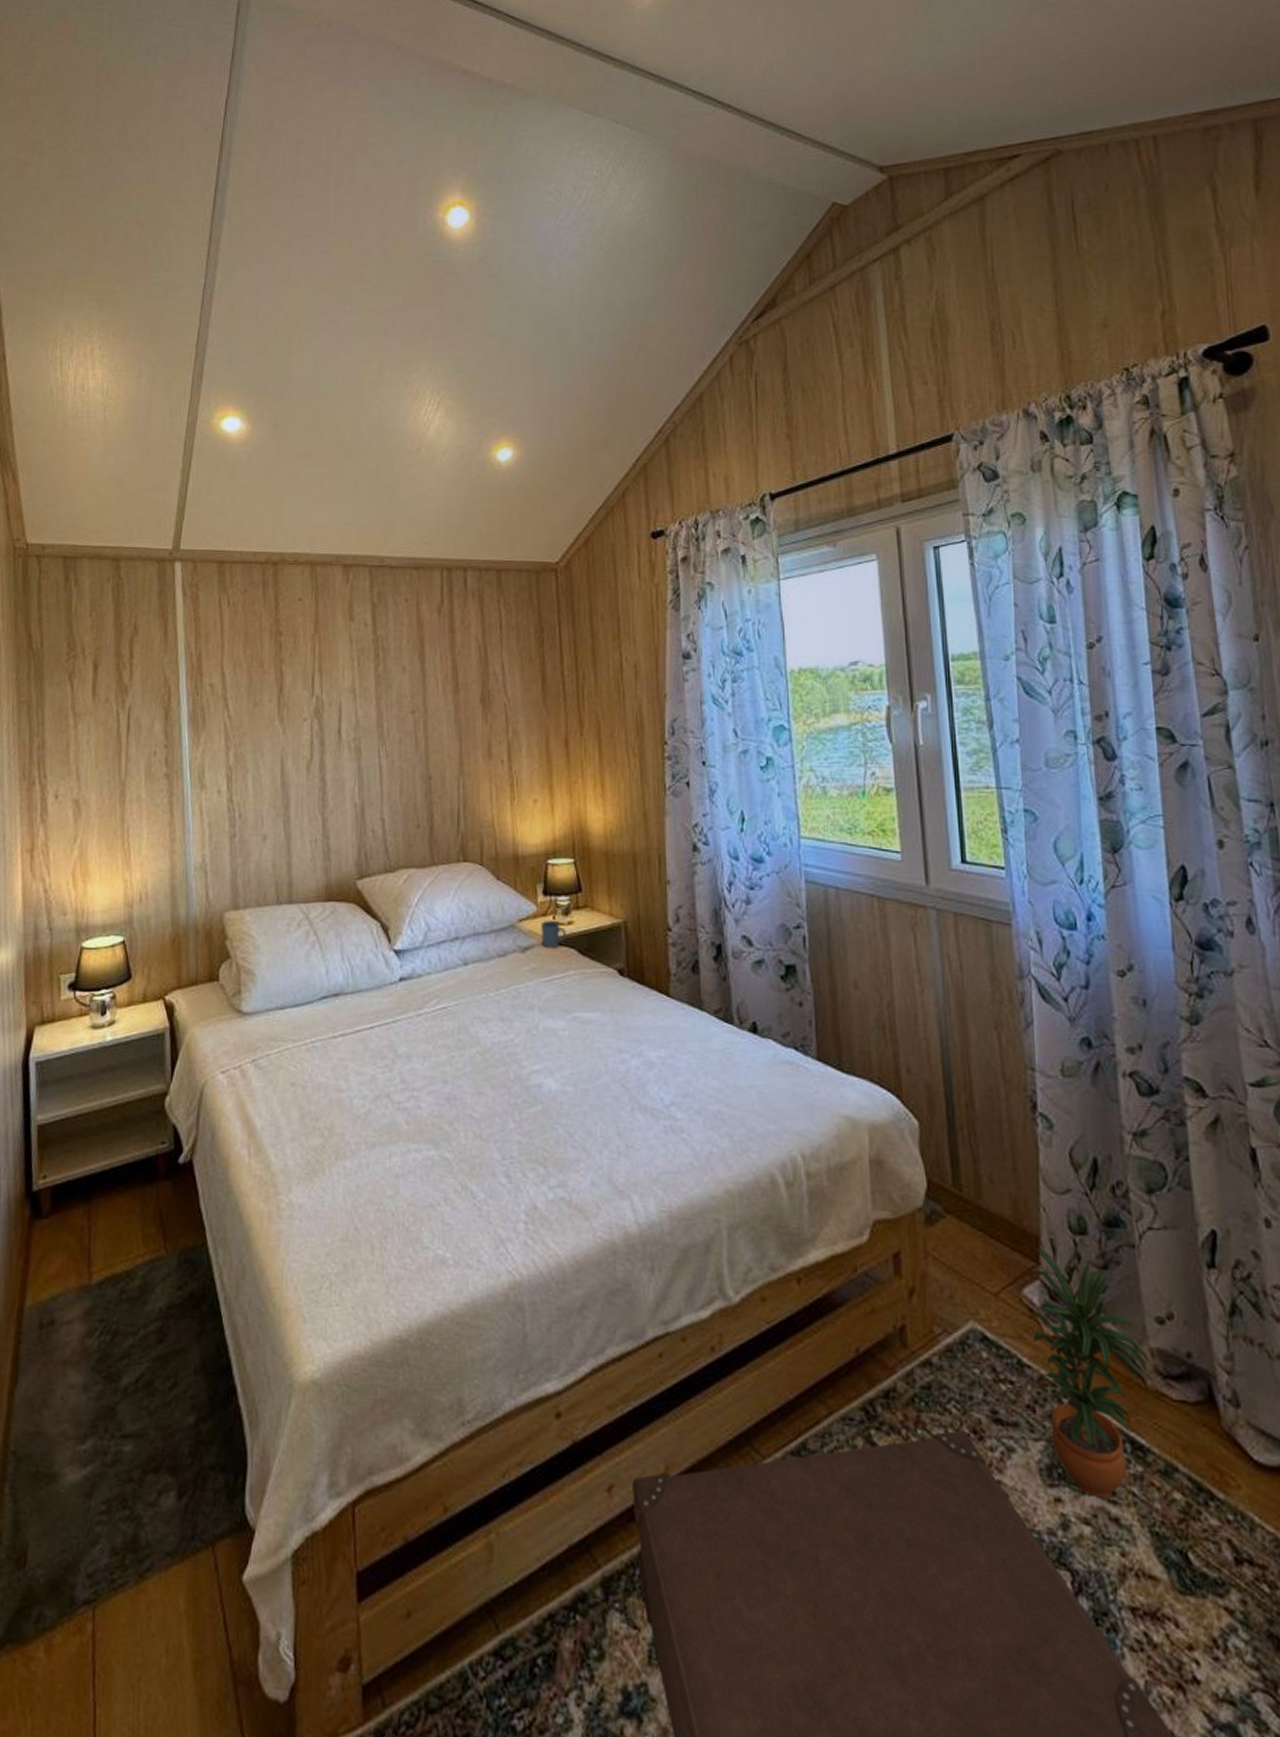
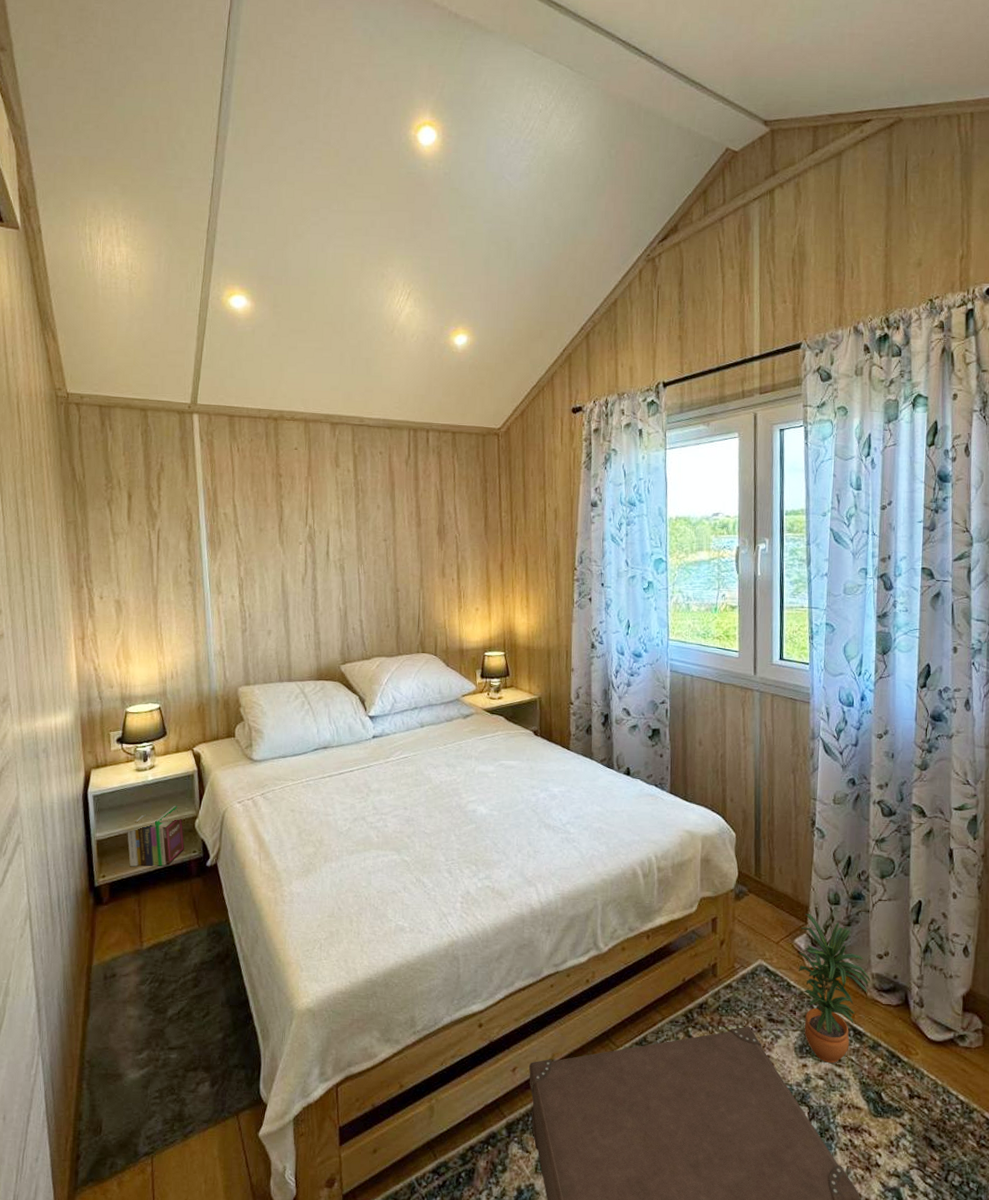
books: none [76,1076,151,1164] -> present [127,805,184,867]
mug: present [541,920,567,949] -> none [478,695,498,716]

